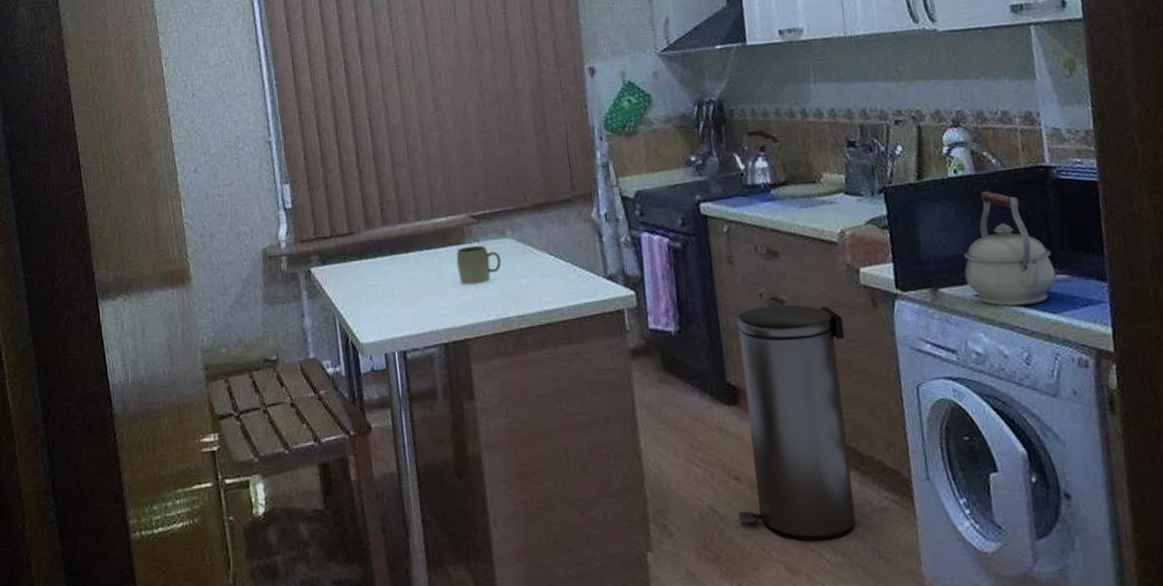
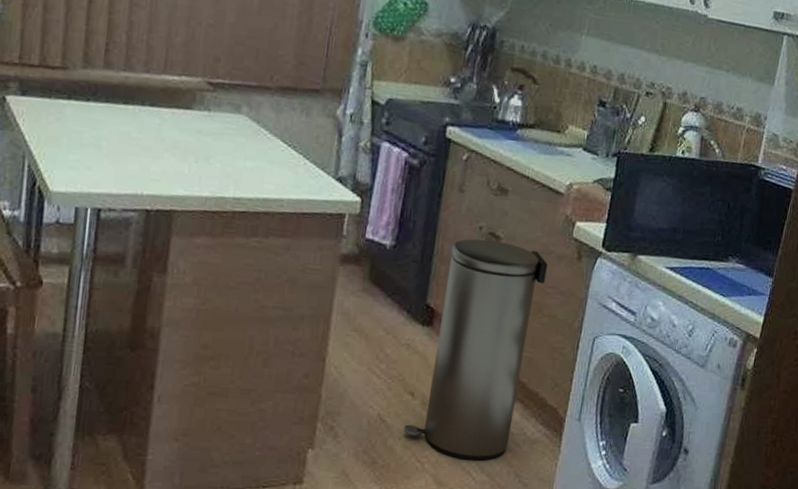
mug: present [456,245,502,285] -> none [178,113,230,157]
kettle: present [963,191,1057,306] -> none [662,176,738,286]

